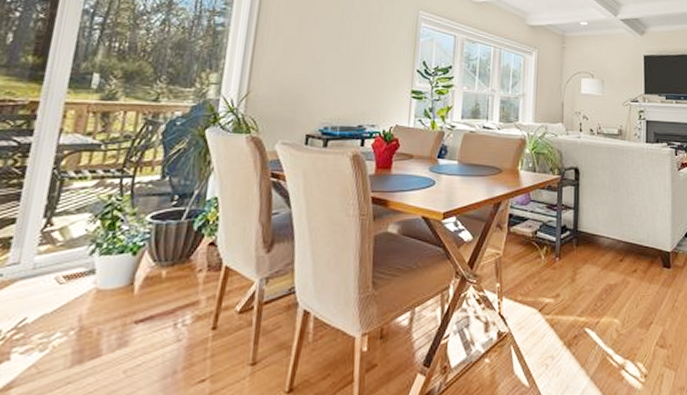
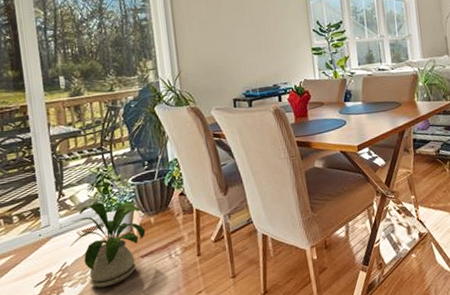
house plant: none [38,239,158,360] -> present [69,202,146,288]

